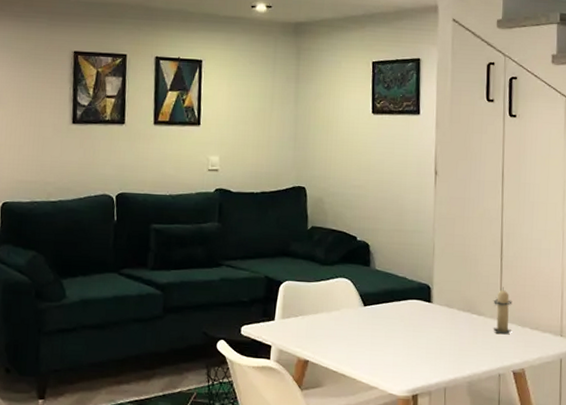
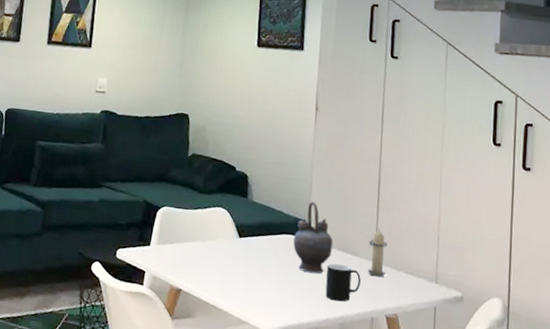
teapot: none [418,265,458,336] -> present [293,201,333,274]
cup: none [452,324,488,361] -> present [325,263,362,302]

